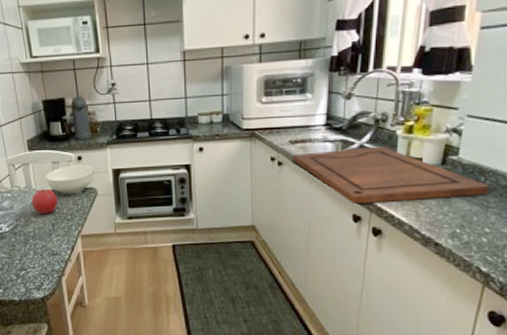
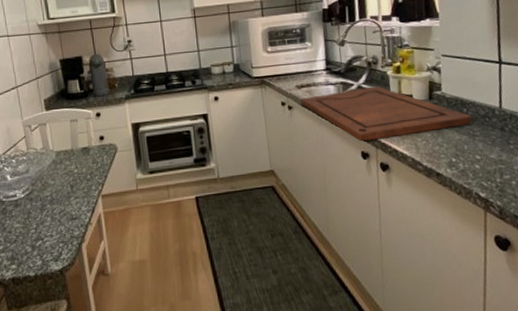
fruit: present [31,187,58,215] -> none [49,147,77,176]
bowl: present [45,164,95,194] -> none [63,120,114,153]

